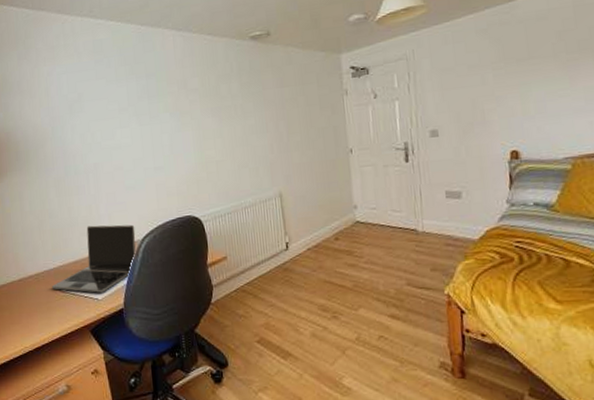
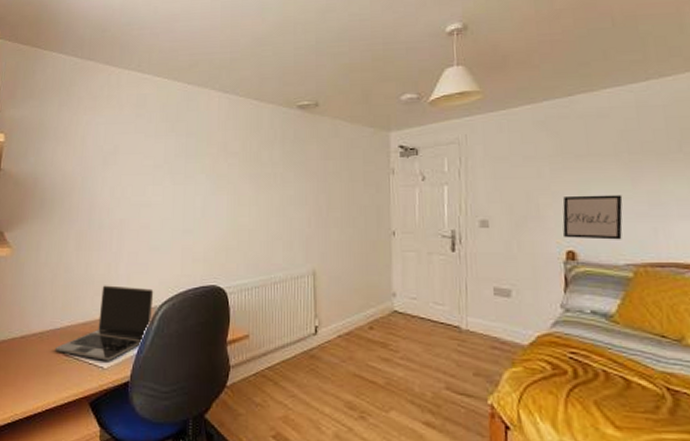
wall art: none [506,93,562,139] -> present [562,194,623,240]

